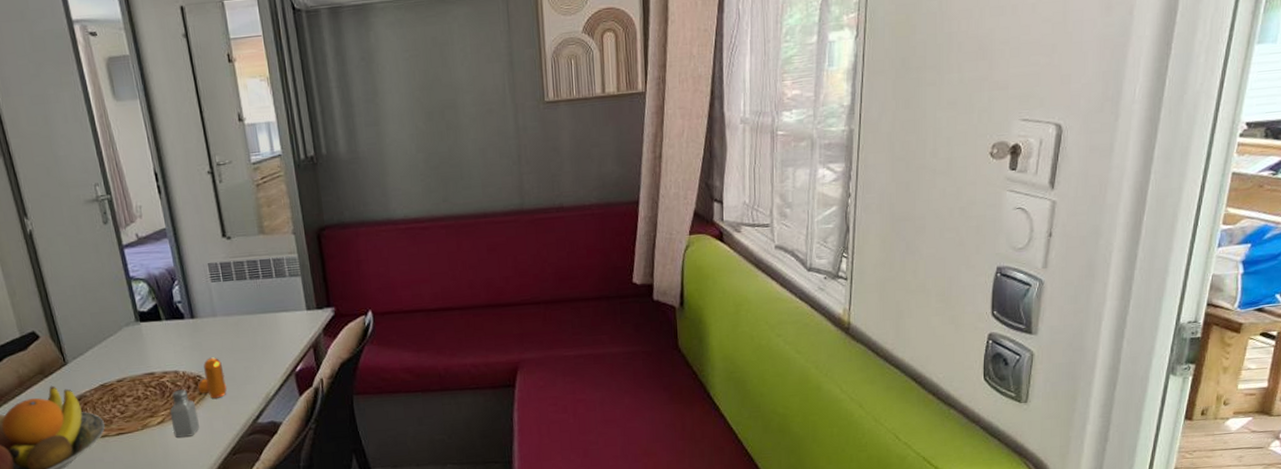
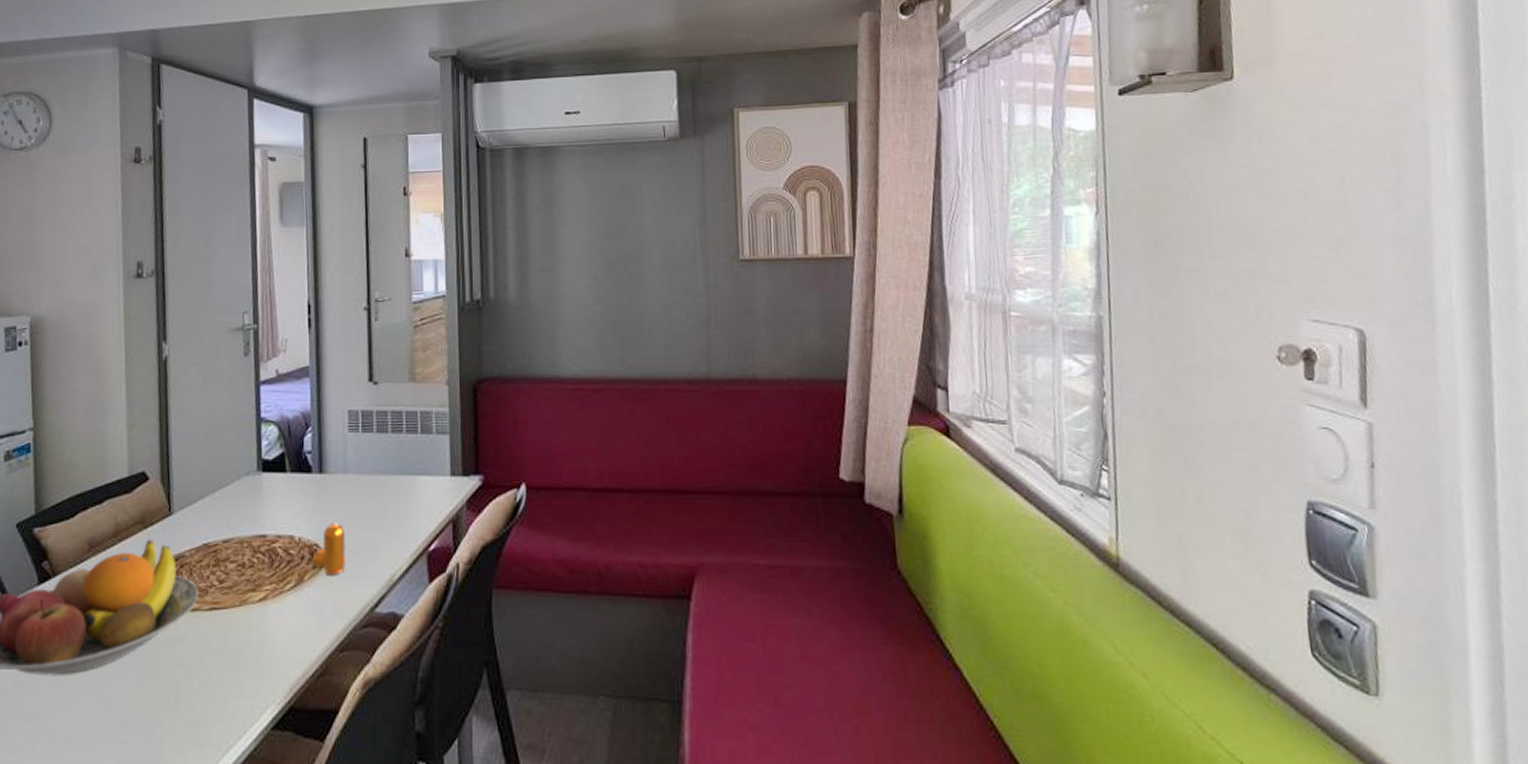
saltshaker: present [169,389,199,438] -> none [274,559,307,621]

